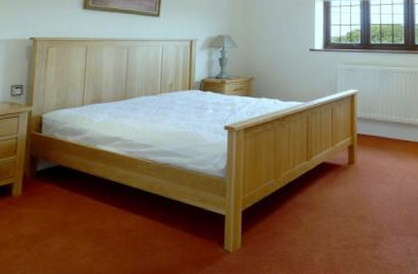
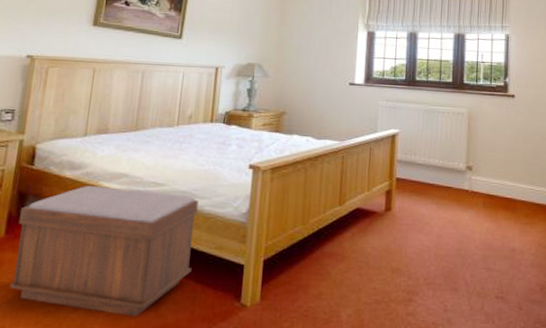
bench: none [27,149,182,262] -> present [9,186,199,317]

